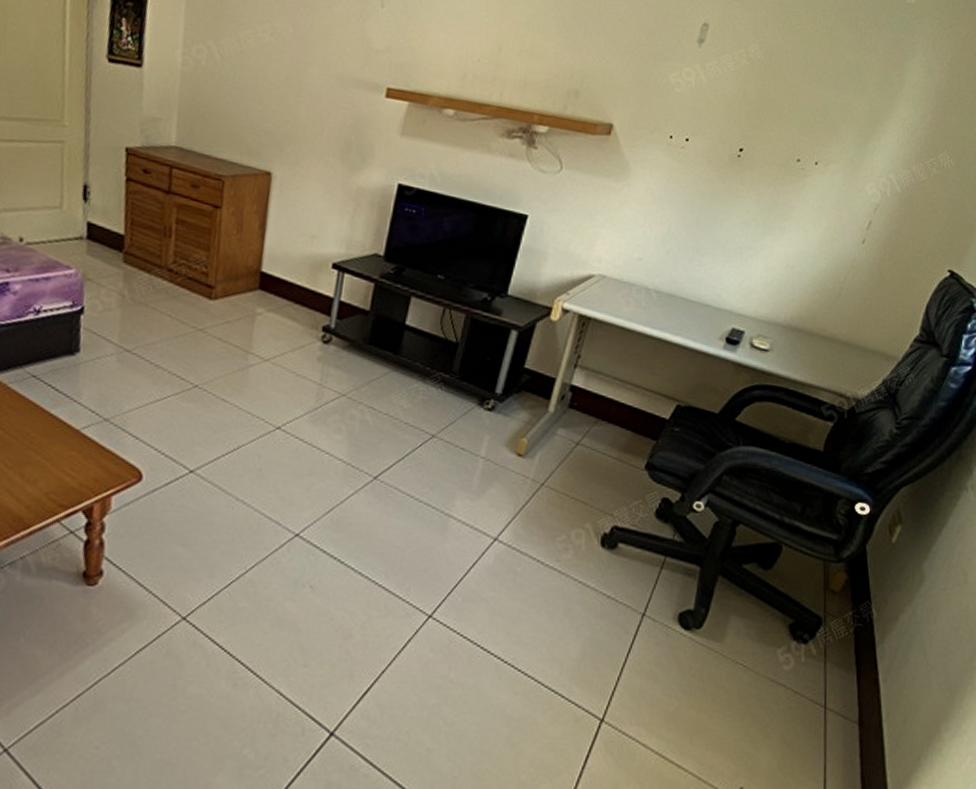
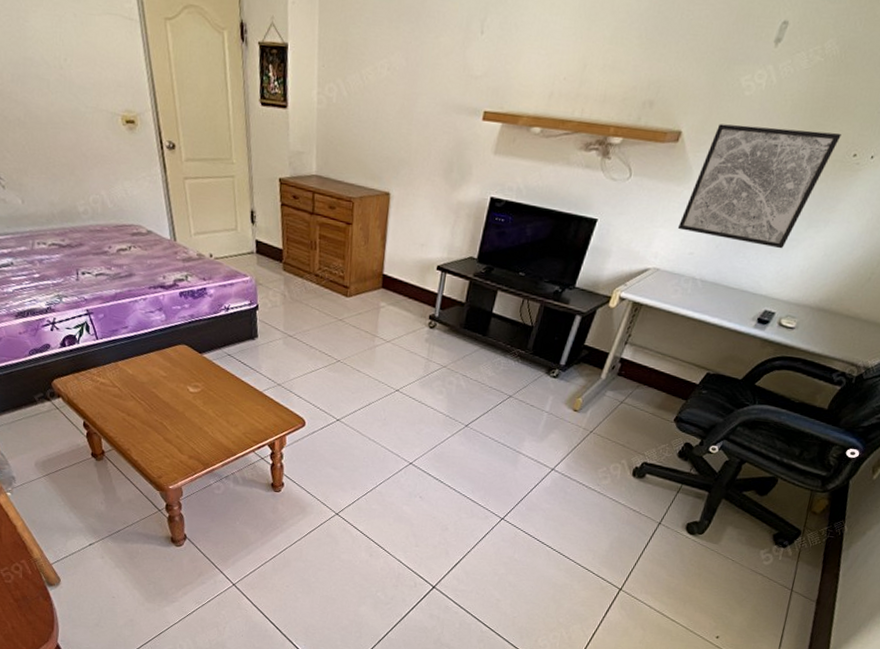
wall art: none [621,119,781,258] -> present [677,123,841,249]

